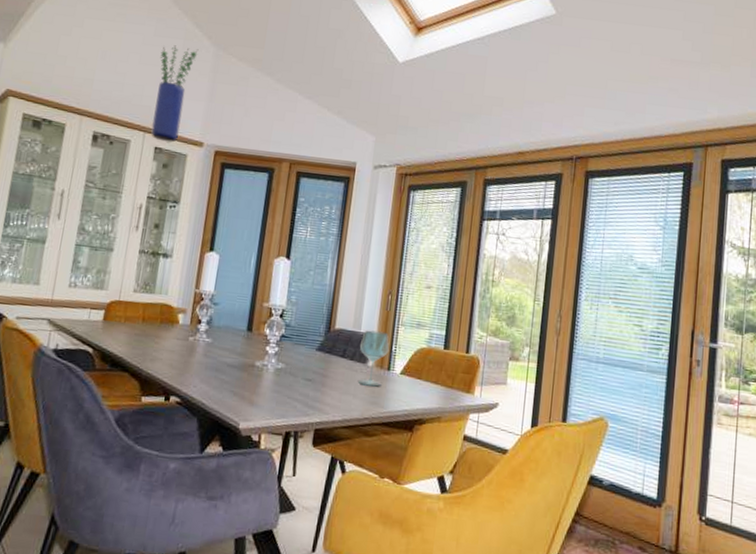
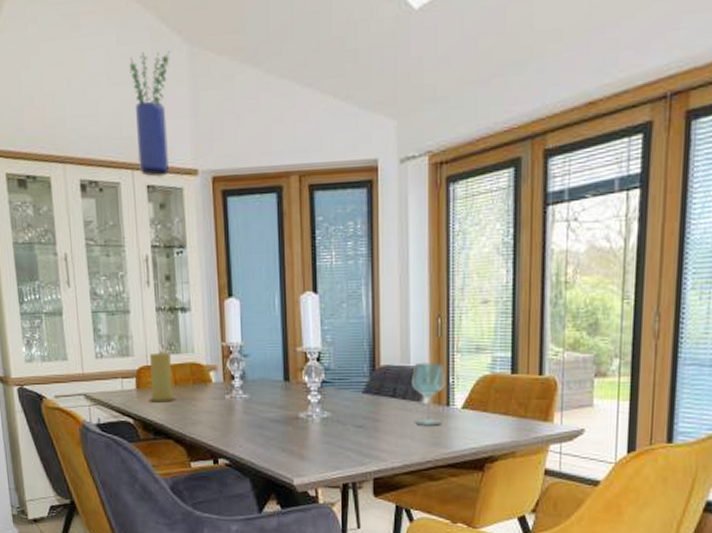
candle: none [111,290,144,338] -> present [147,352,177,404]

